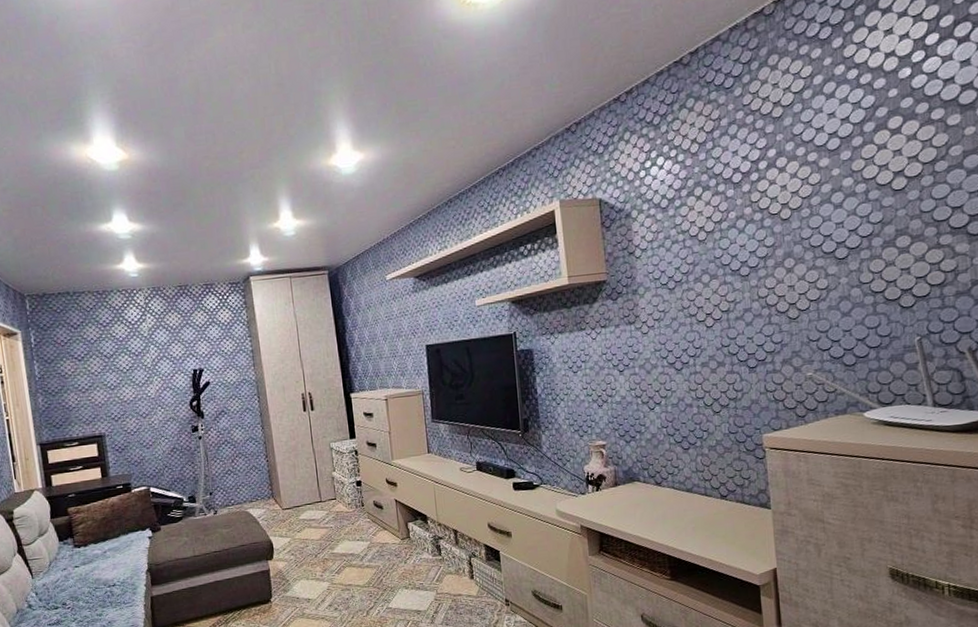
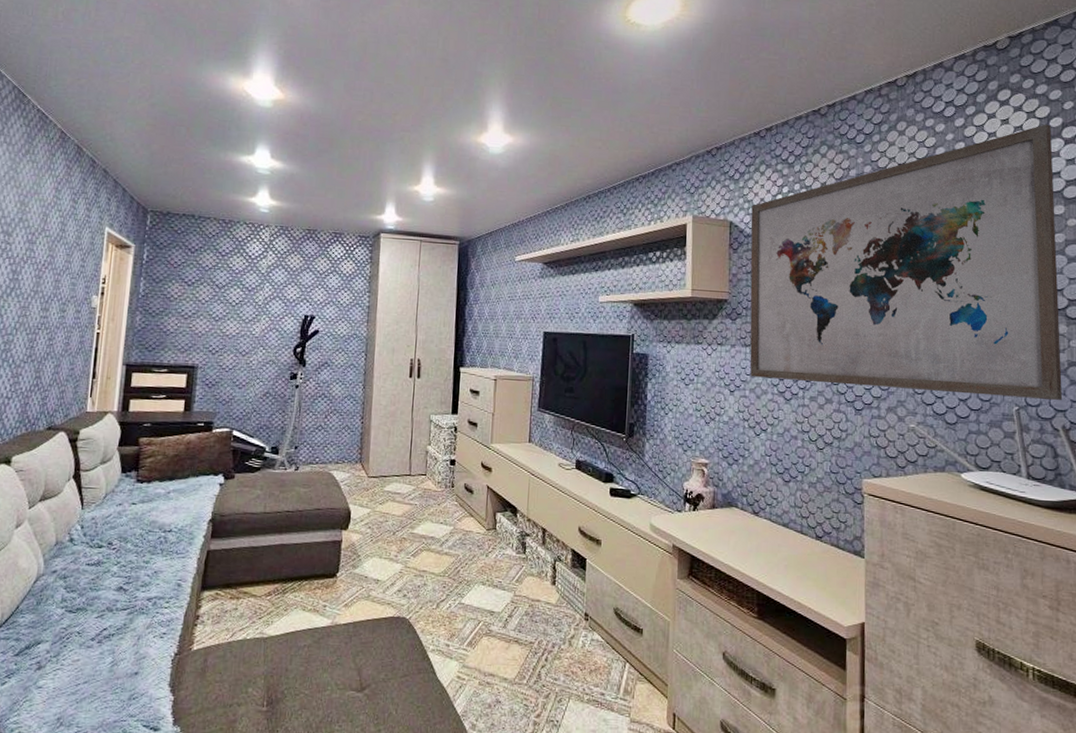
wall art: none [620,25,968,354] -> present [750,124,1063,400]

